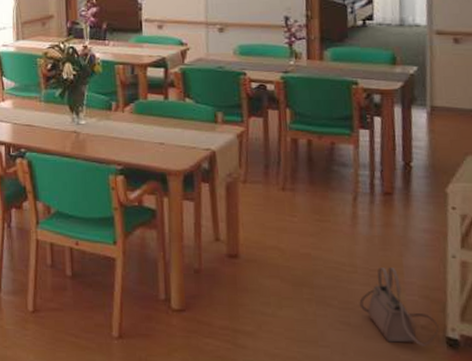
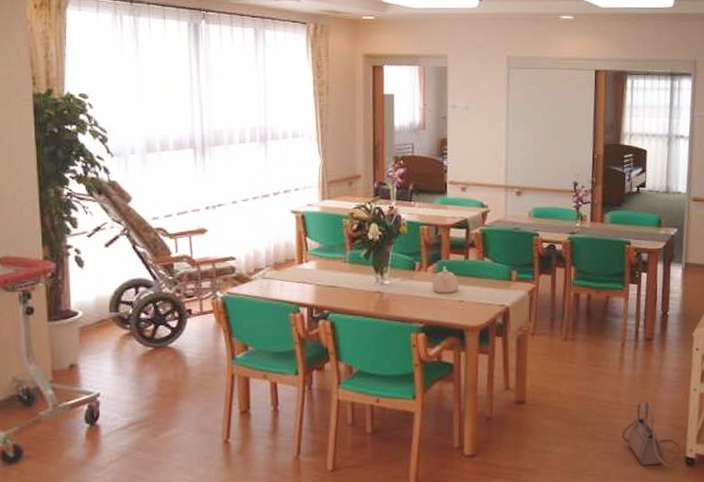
teapot: none [129,106,159,135] -> present [432,265,459,294]

